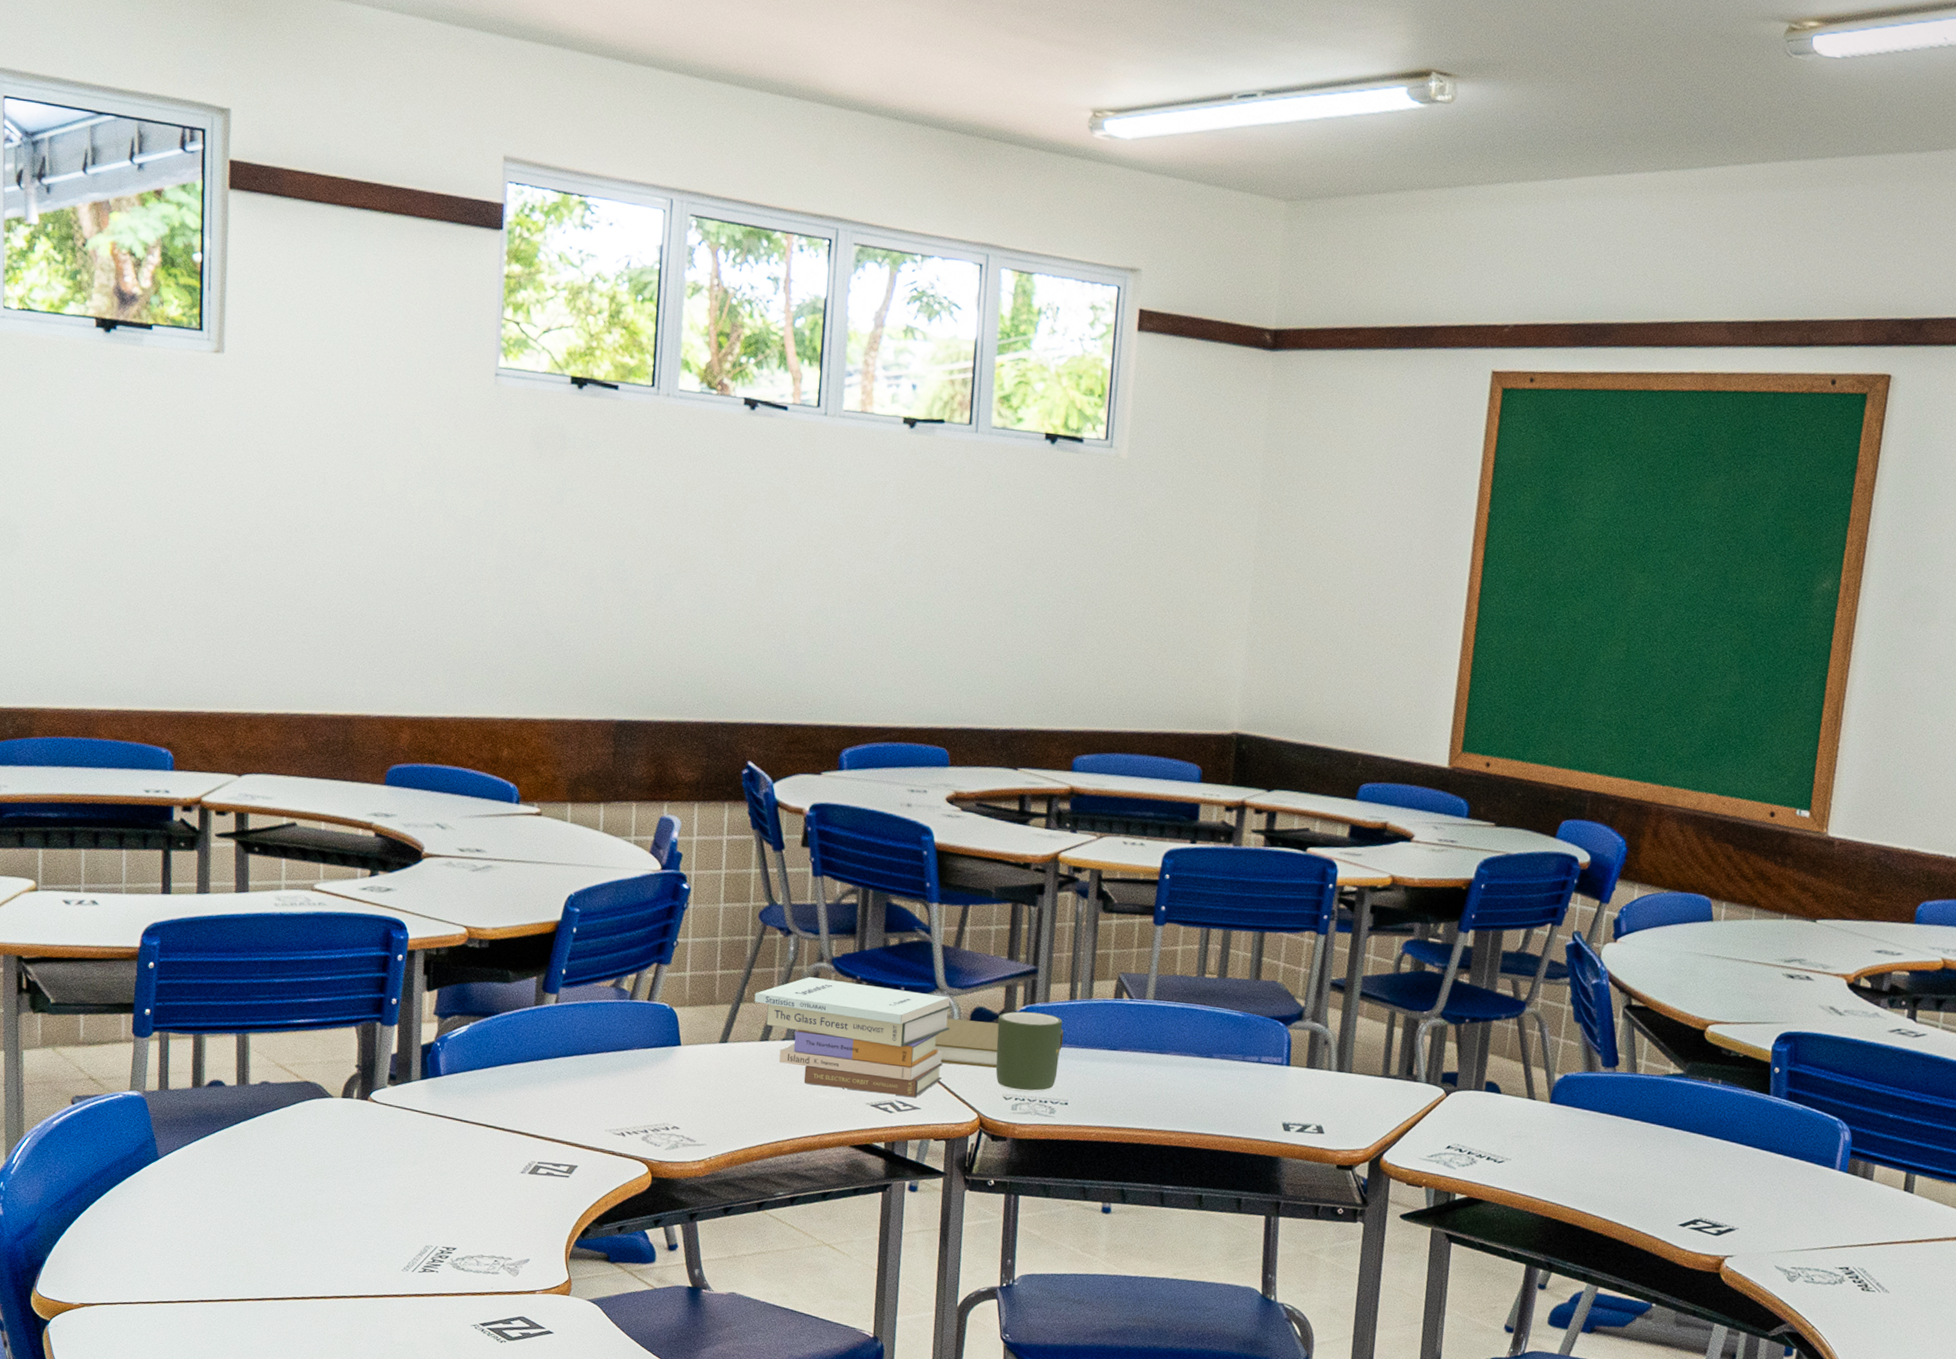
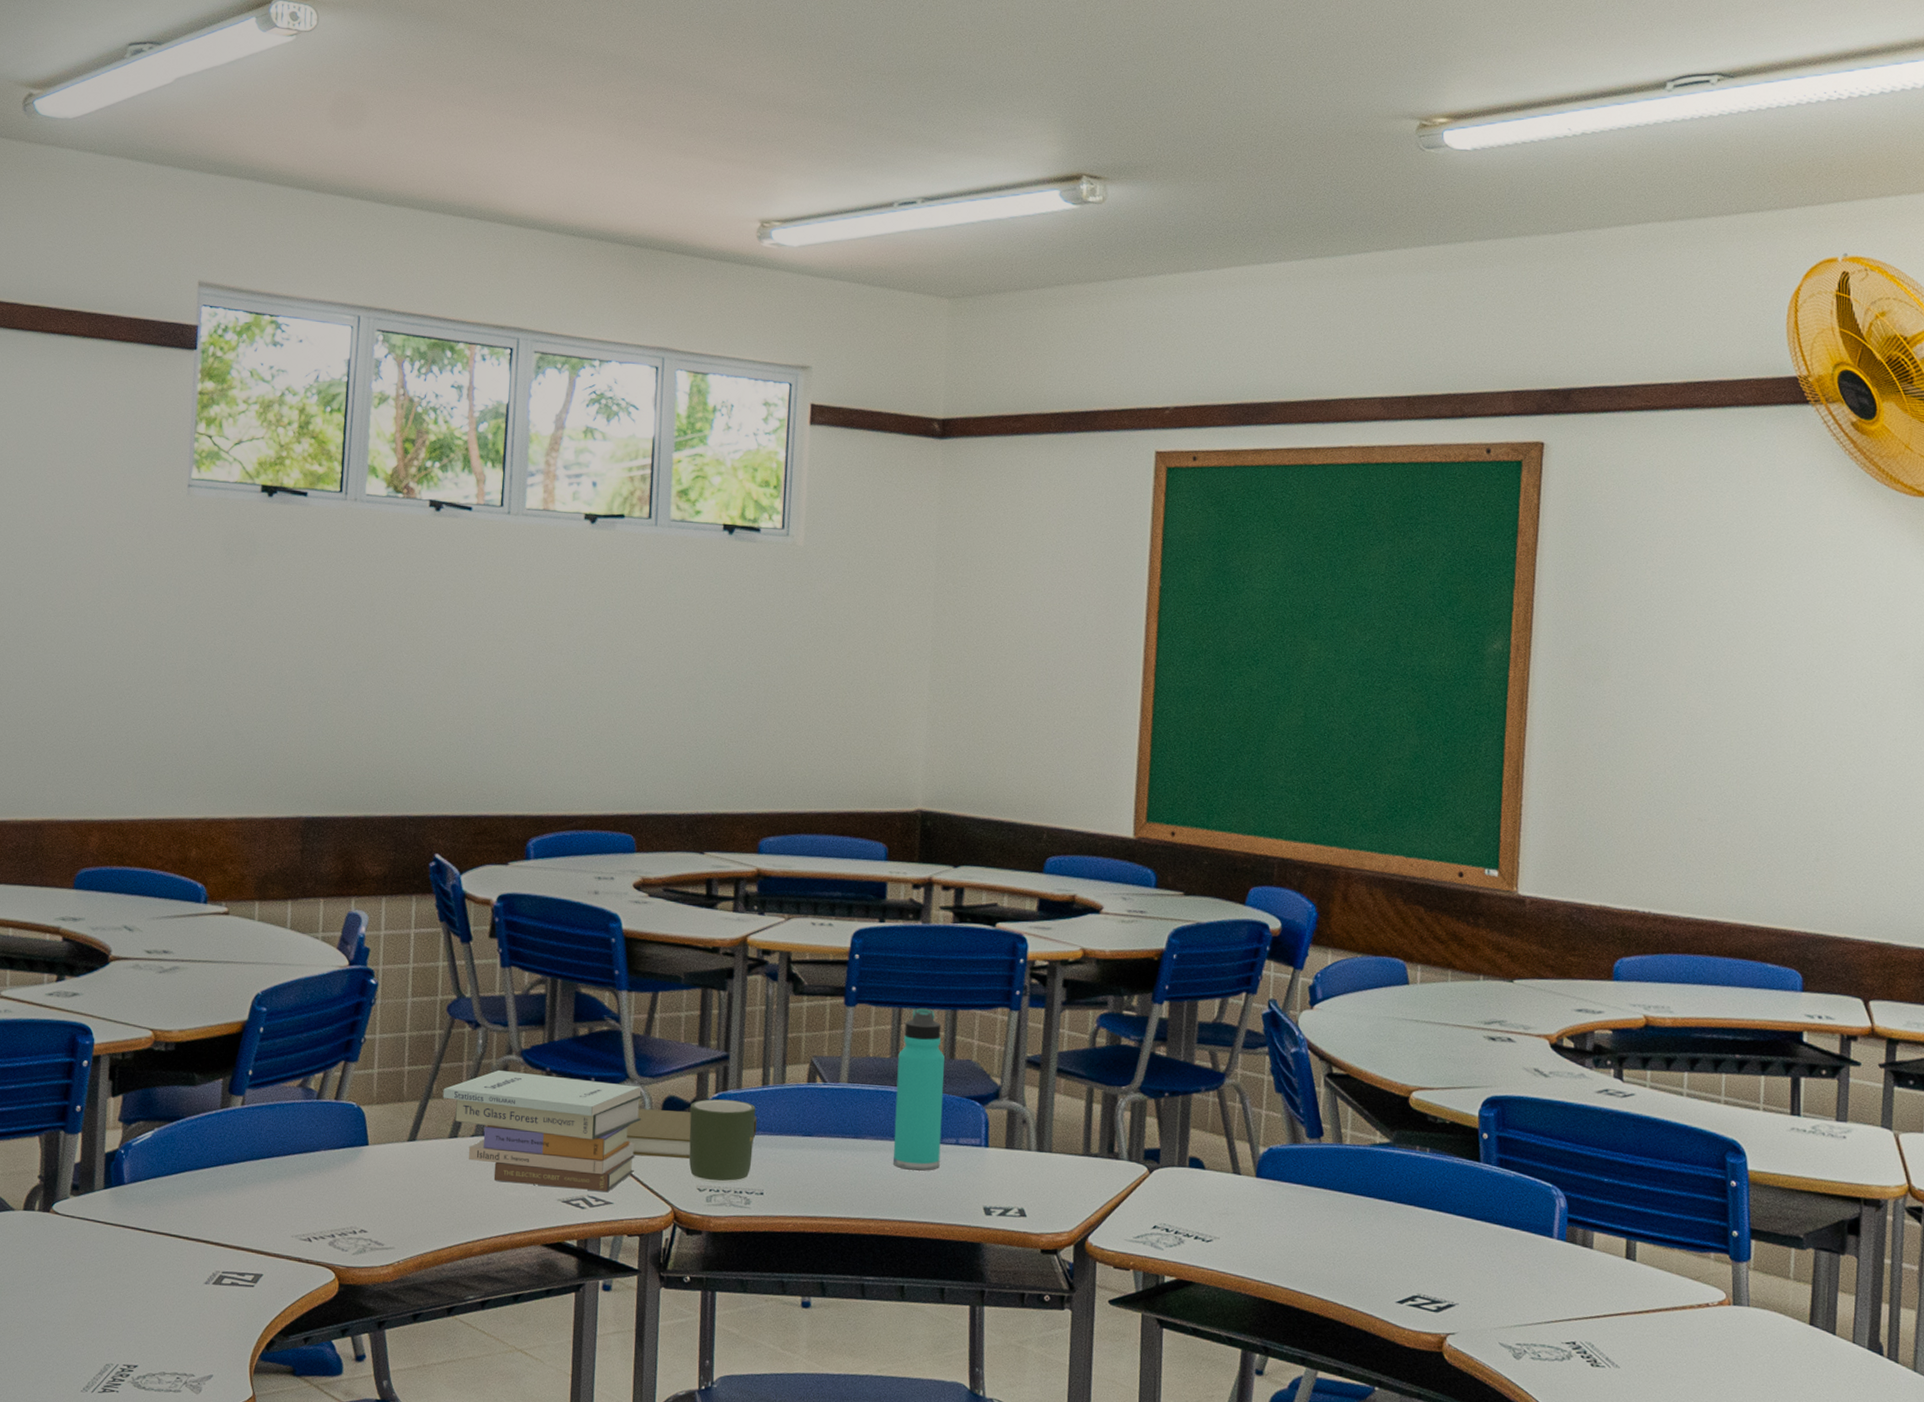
thermos bottle: none [1195,928,1251,1087] -> present [892,1007,945,1171]

